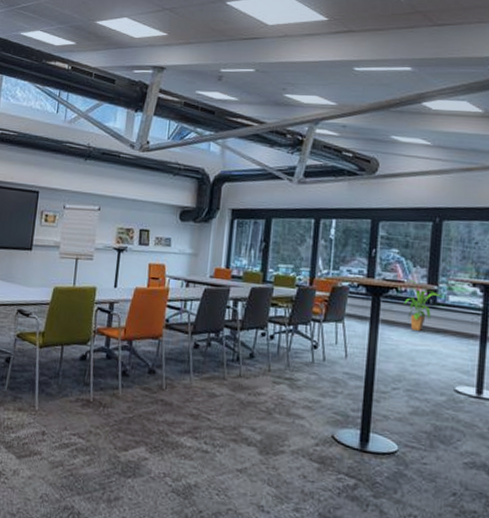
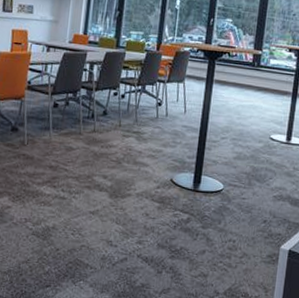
house plant: present [403,278,444,331] -> none [234,44,267,89]

